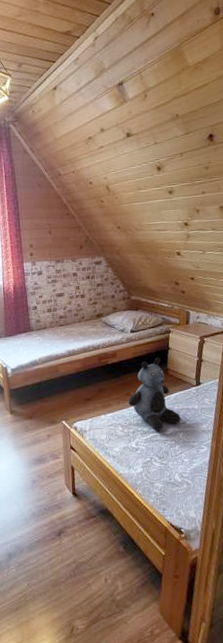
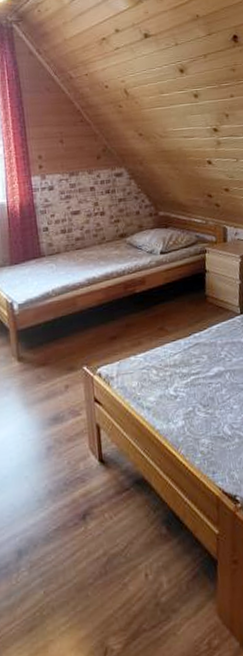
teddy bear: present [128,357,181,432] -> none [162,282,226,373]

